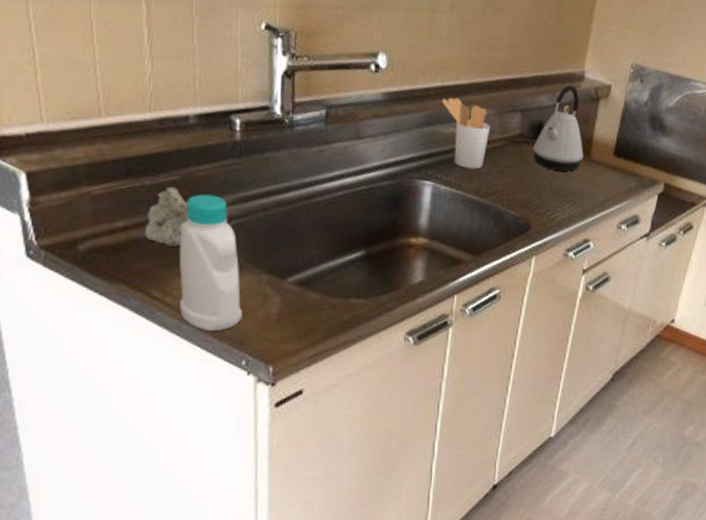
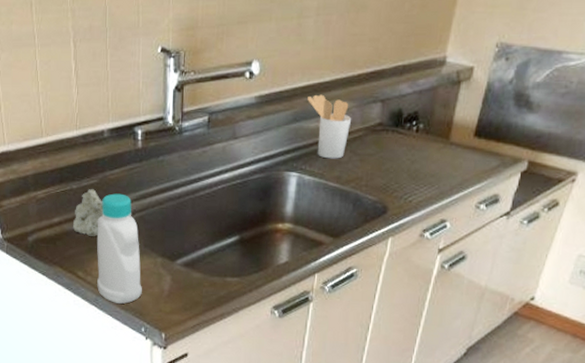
kettle: present [533,85,584,172] -> none [392,71,443,156]

